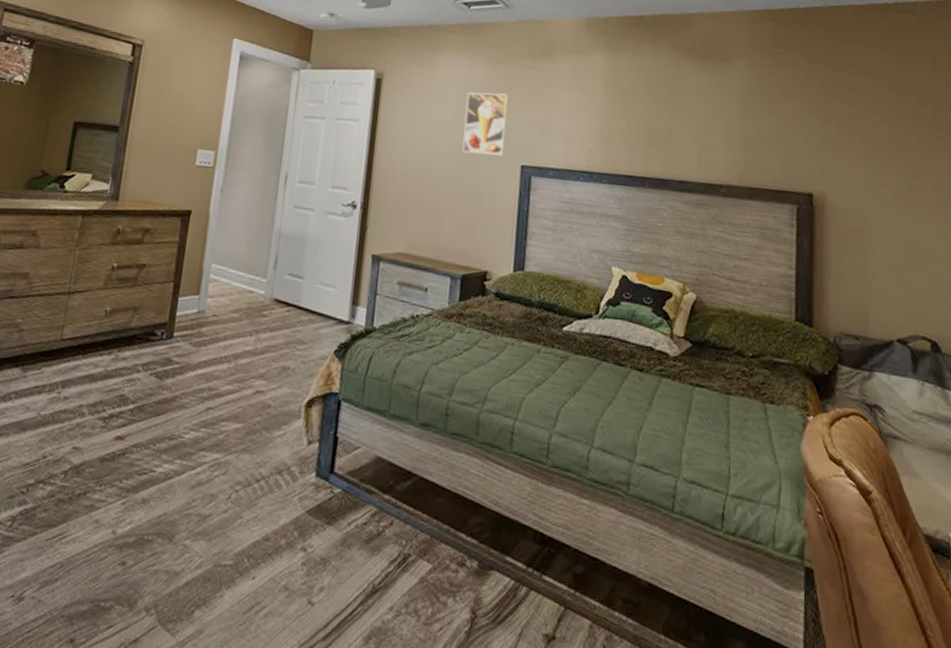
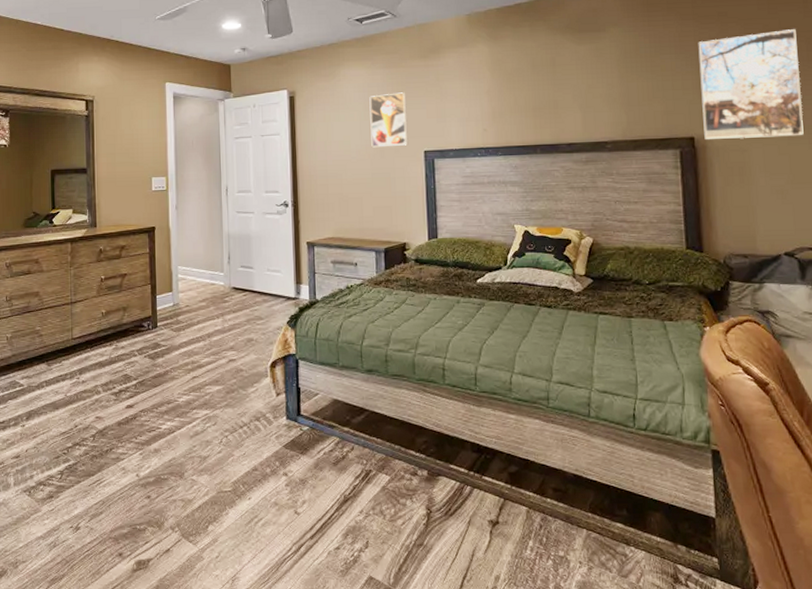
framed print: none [823,89,924,209] -> present [698,29,804,139]

